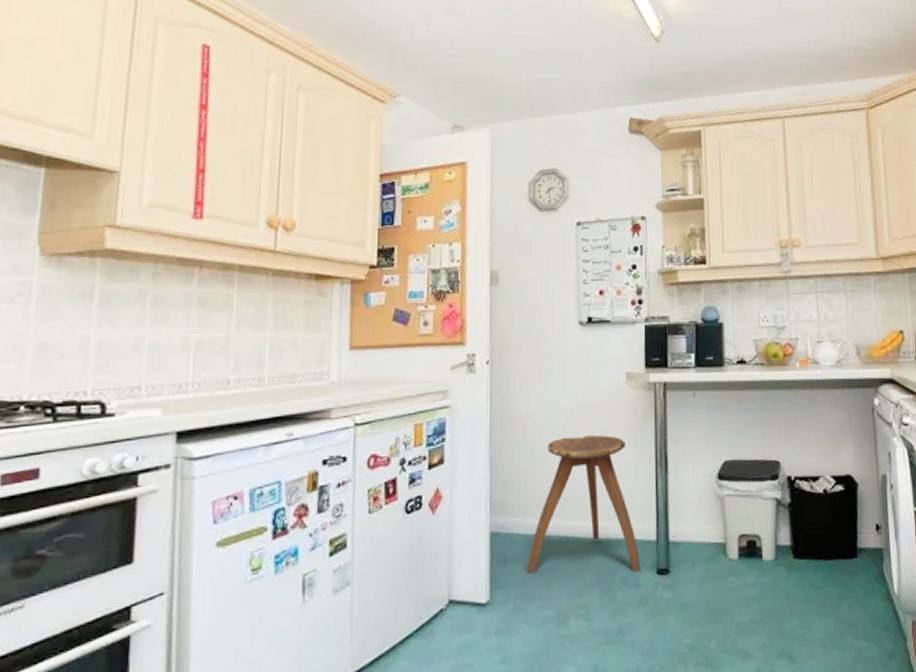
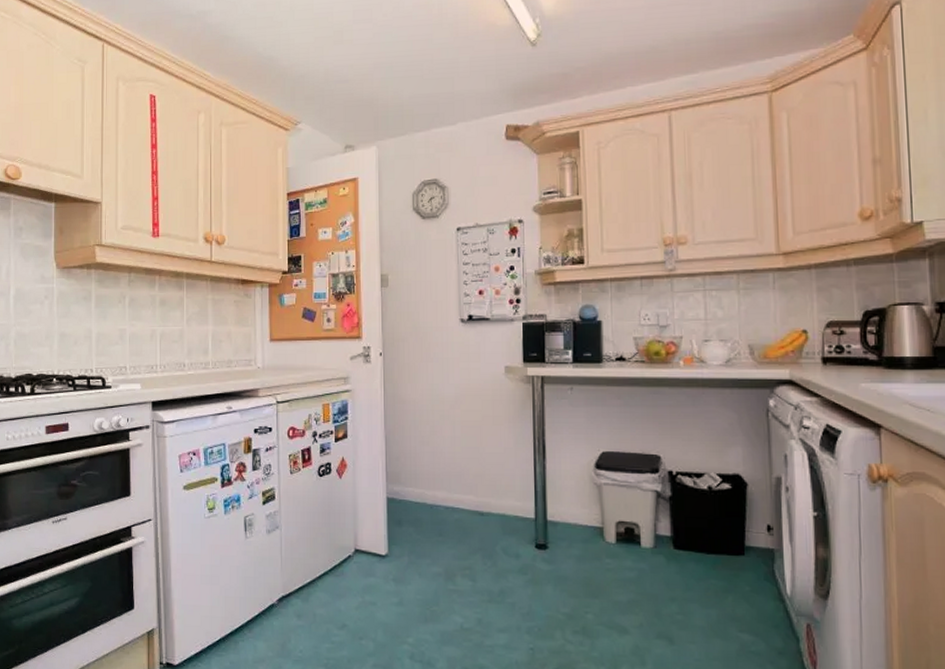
stool: present [526,435,641,574] -> none [418,421,521,544]

